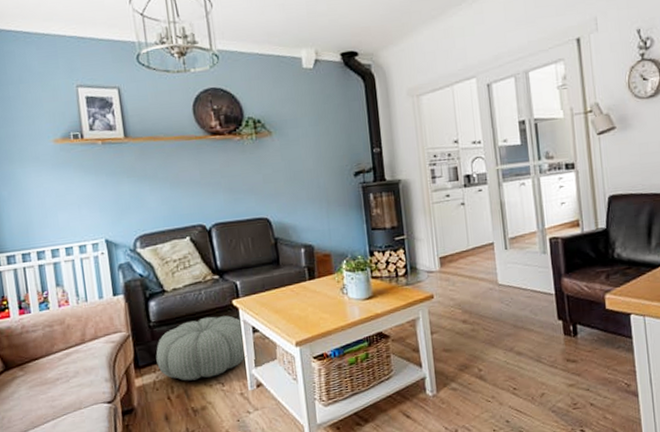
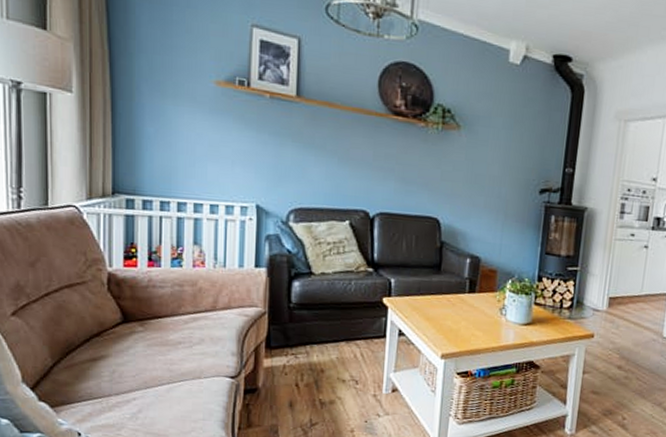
pouf: present [155,315,247,381] -> none [290,309,390,373]

